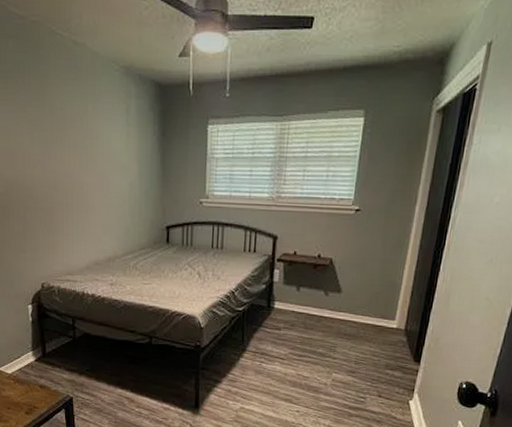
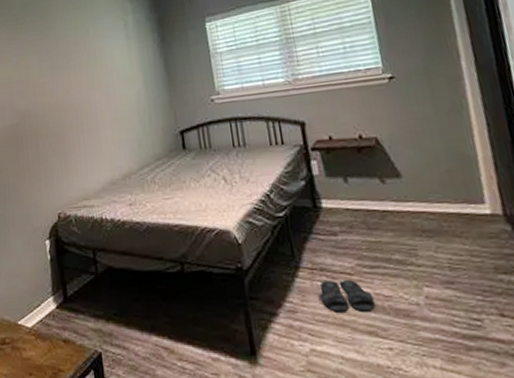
slippers: none [256,362,296,387] -> present [319,280,375,314]

